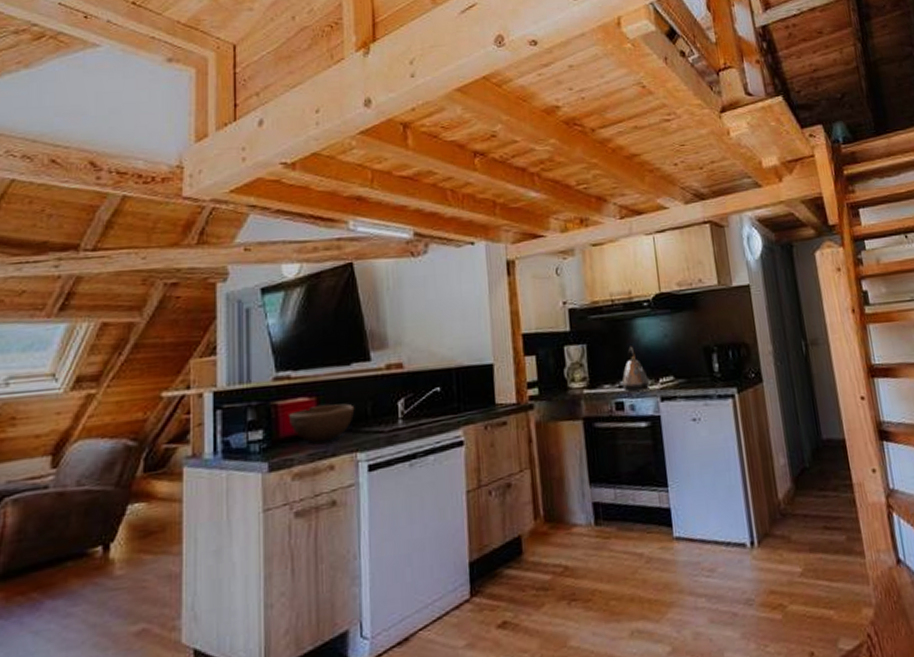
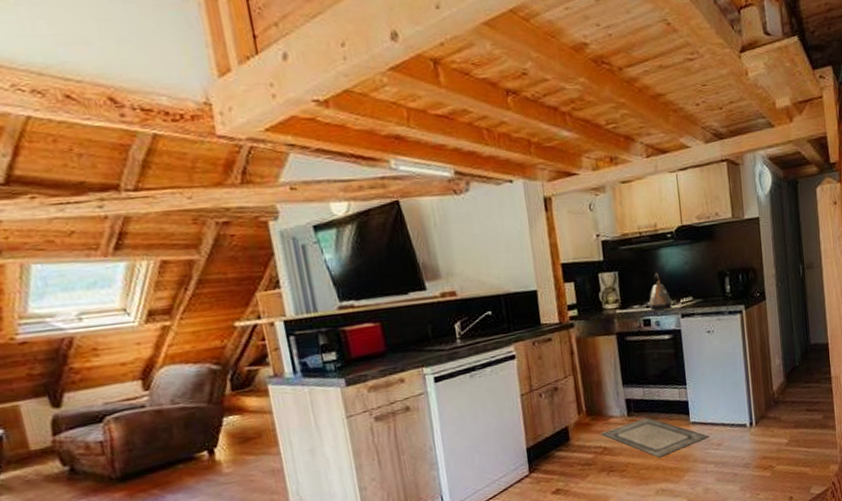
bowl: present [288,403,355,443] -> none [356,327,417,361]
doormat: none [562,527,698,584] -> present [601,417,709,458]

